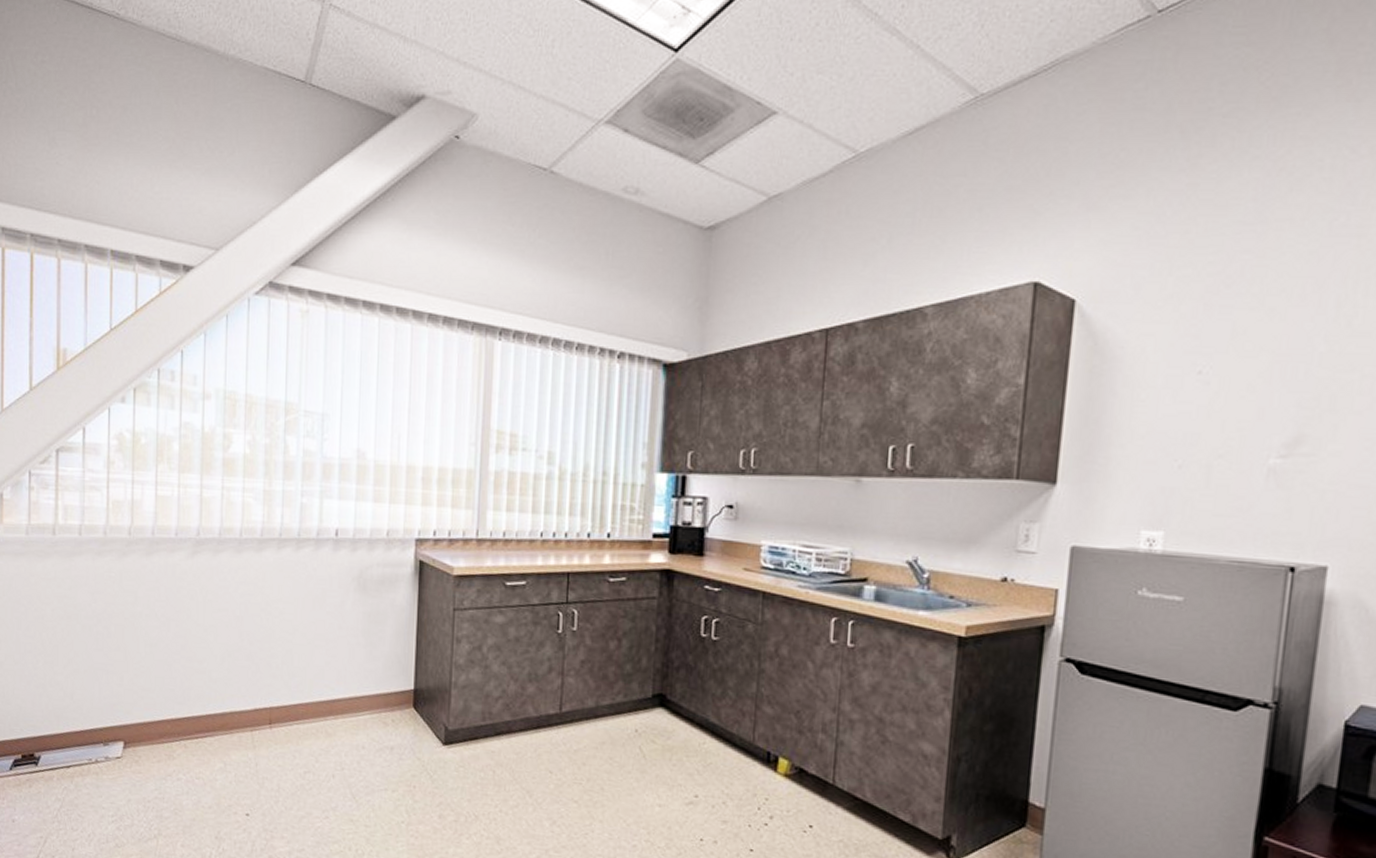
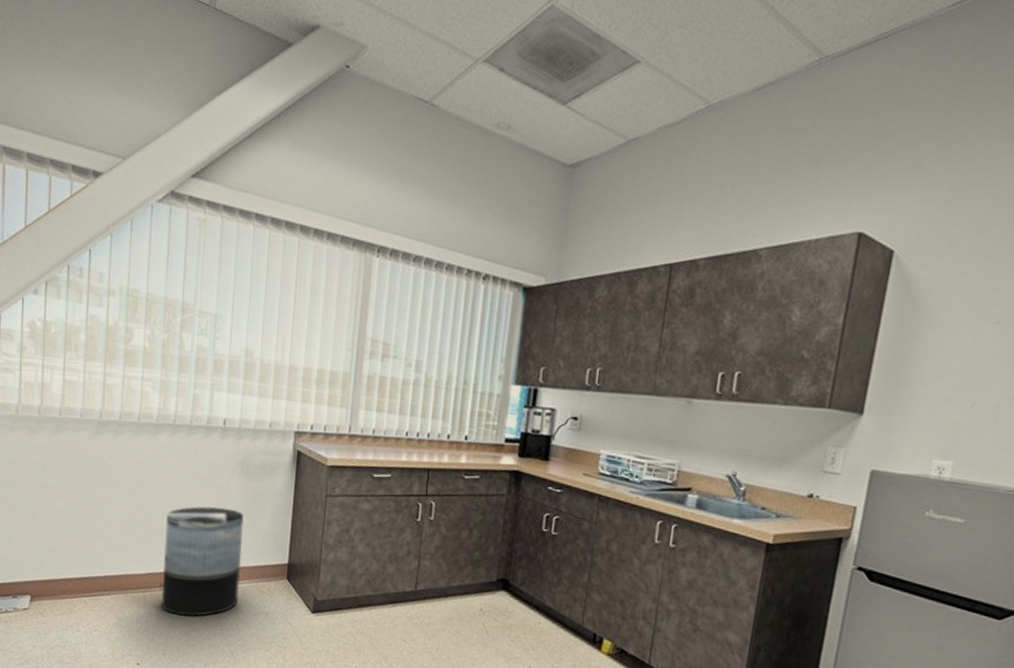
trash can: none [272,629,363,757] -> present [162,506,244,616]

